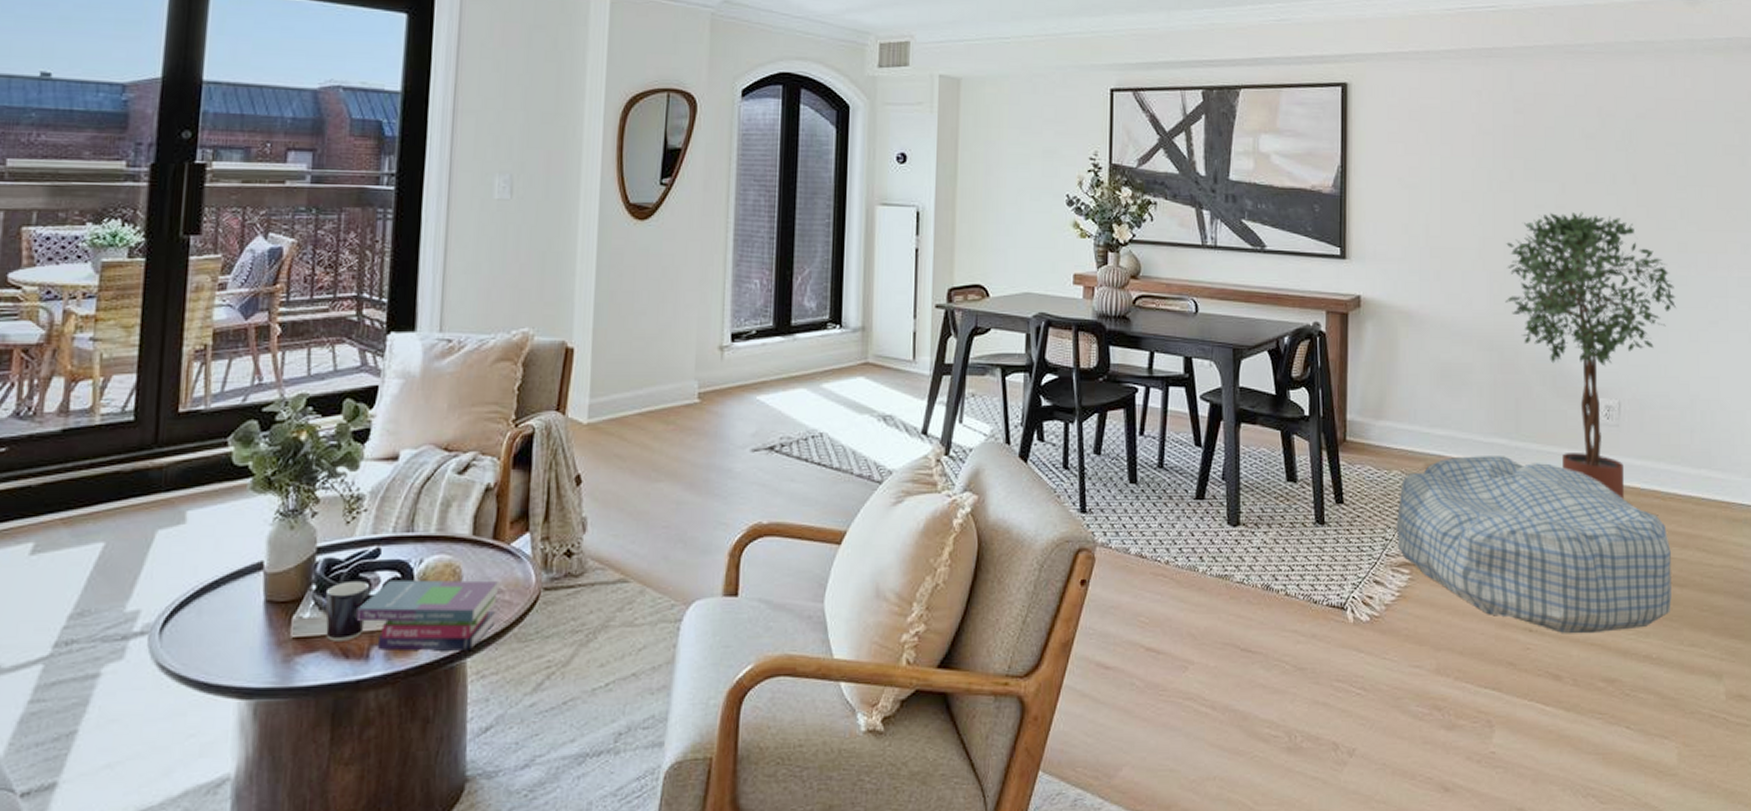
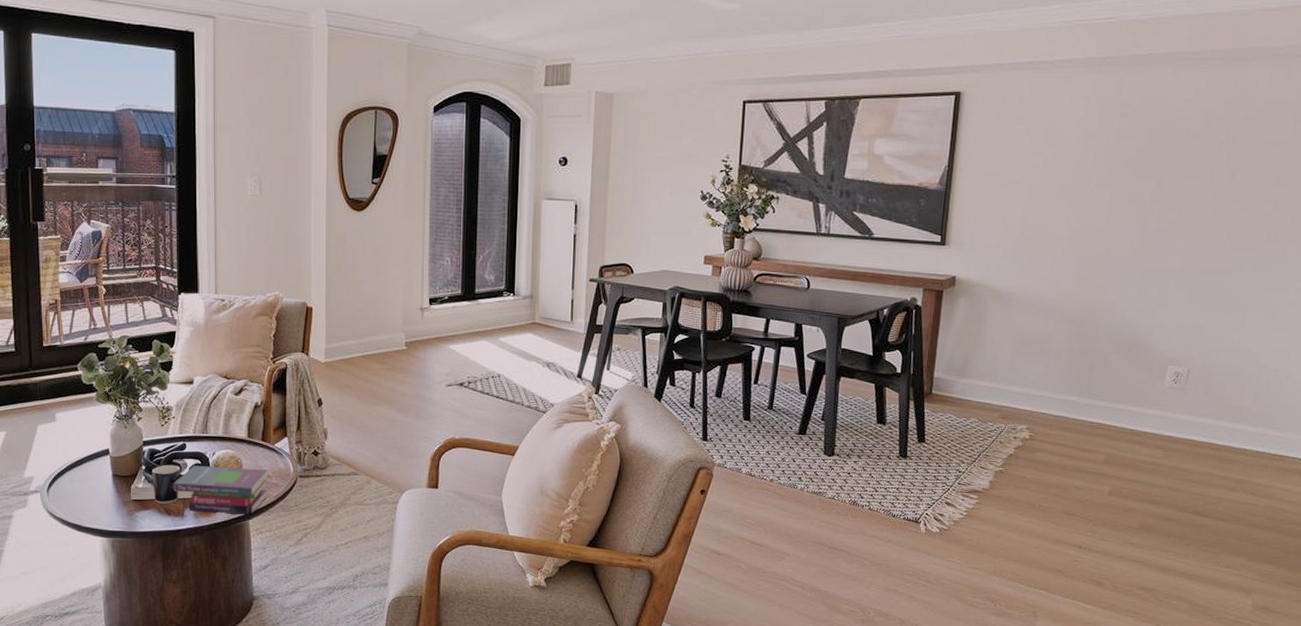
dog bed: present [1396,456,1672,634] -> none [969,409,1219,553]
potted tree: present [1505,211,1677,499] -> none [1090,205,1258,449]

